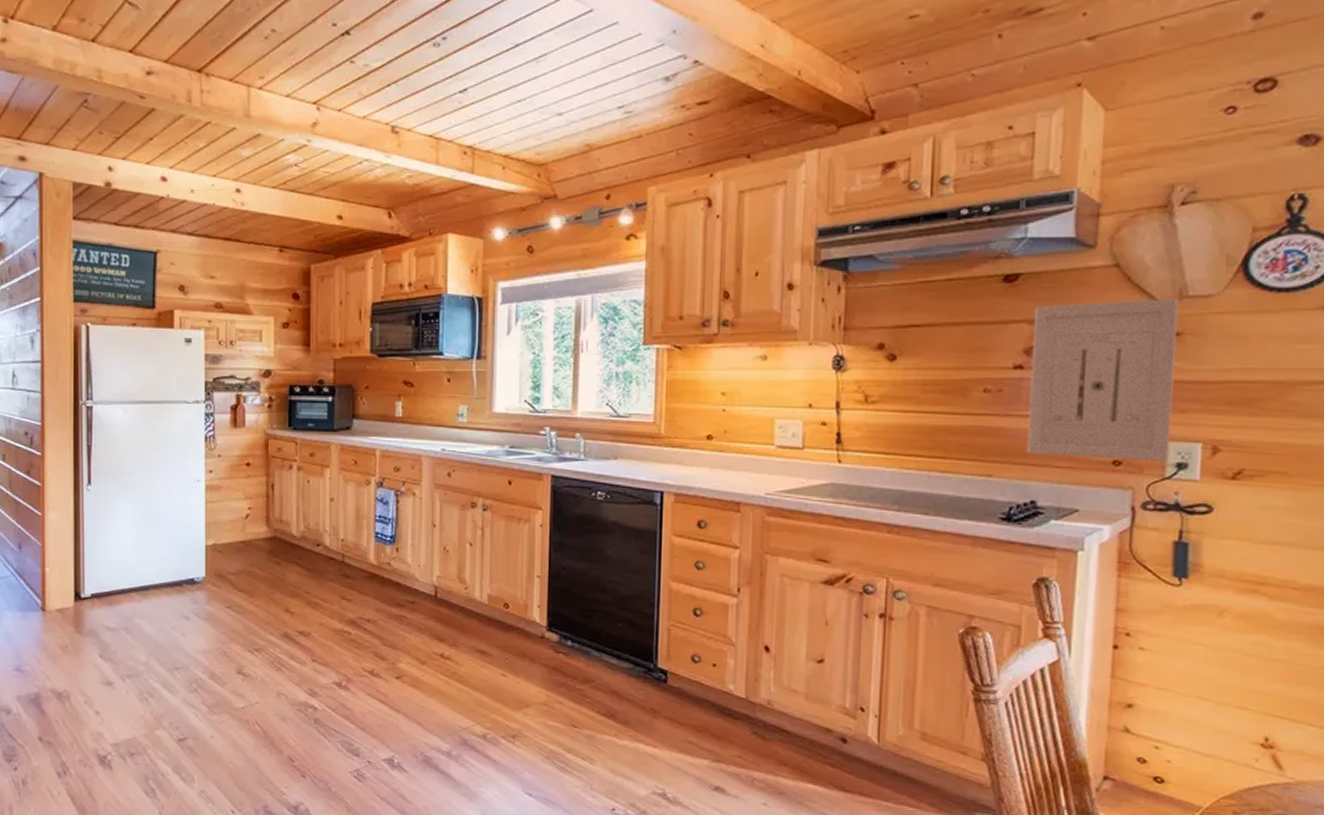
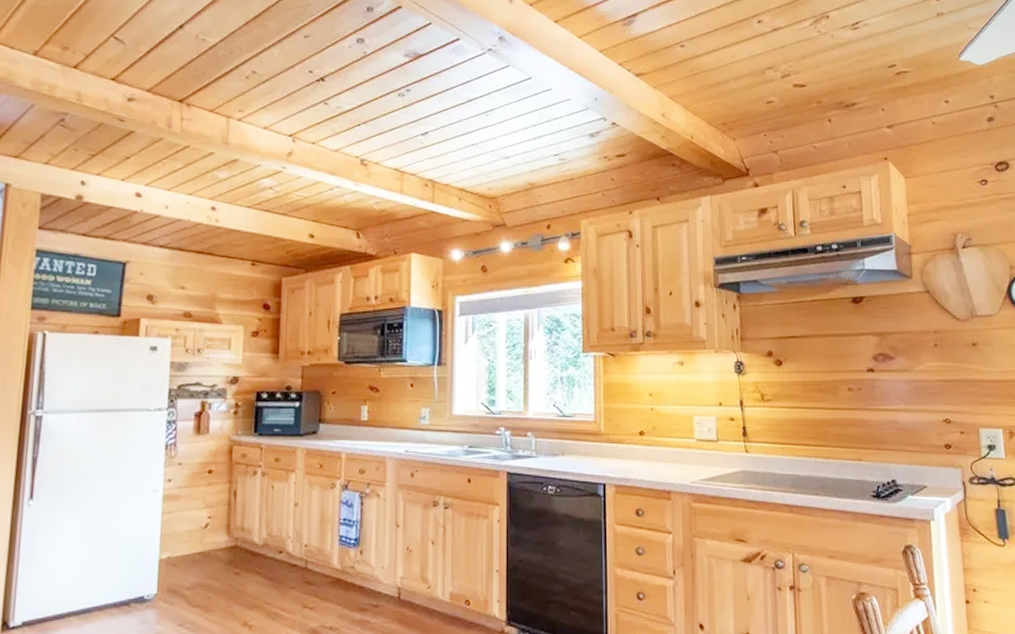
wall art: present [1027,299,1180,462] -> none [877,317,983,445]

